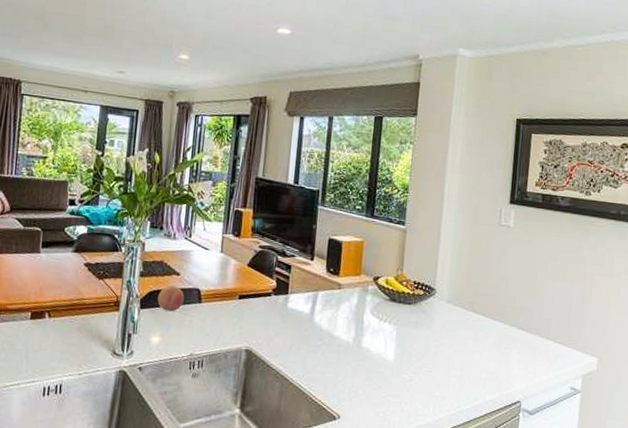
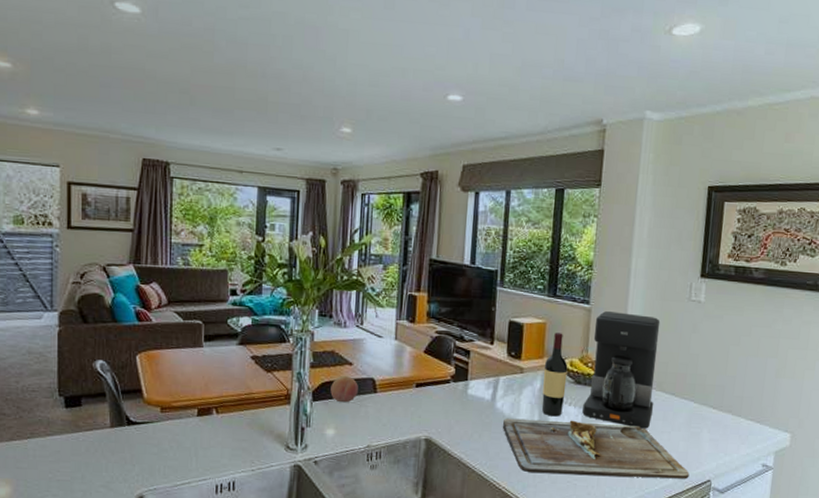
cutting board: none [320,332,500,399] -> present [503,418,690,479]
wine bottle: none [358,251,384,333] -> present [541,332,568,417]
coffee maker: none [397,232,472,348] -> present [582,311,661,429]

